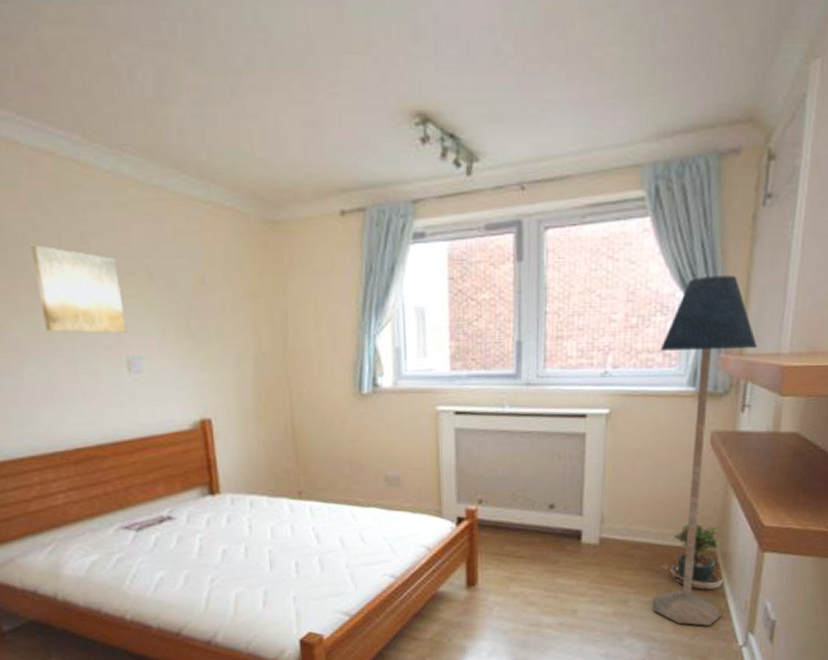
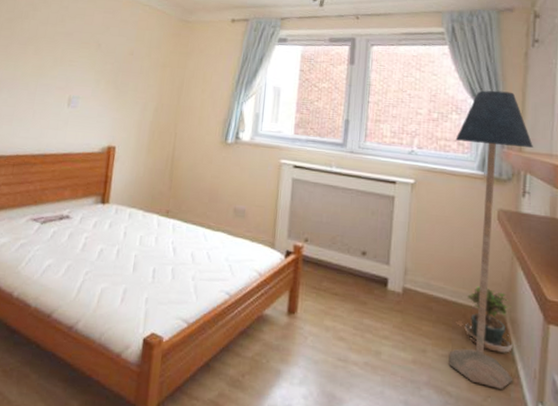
wall art: present [30,244,127,334] -> none [22,19,80,80]

